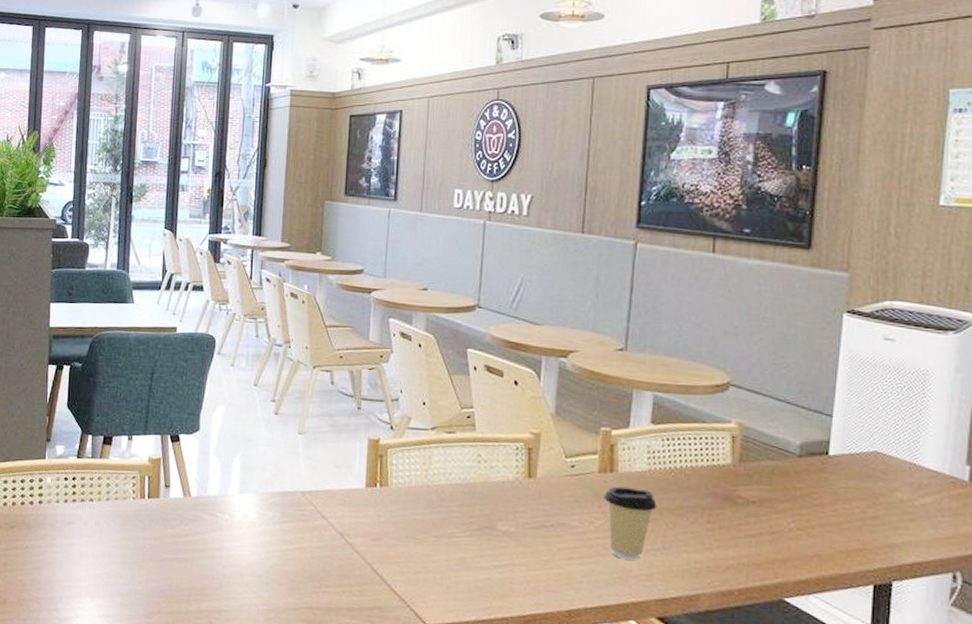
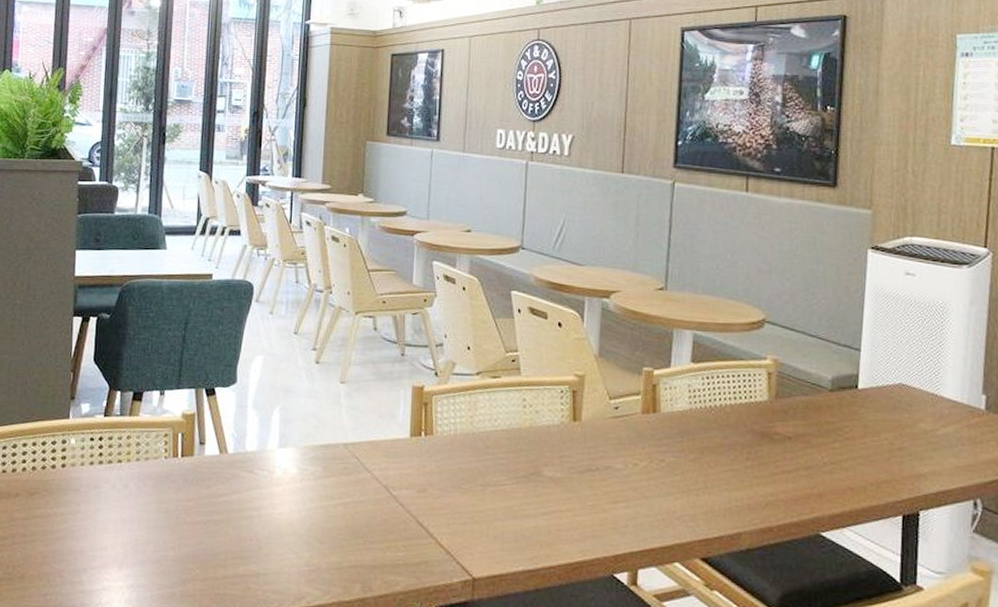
coffee cup: present [604,486,657,560] -> none [647,426,699,501]

